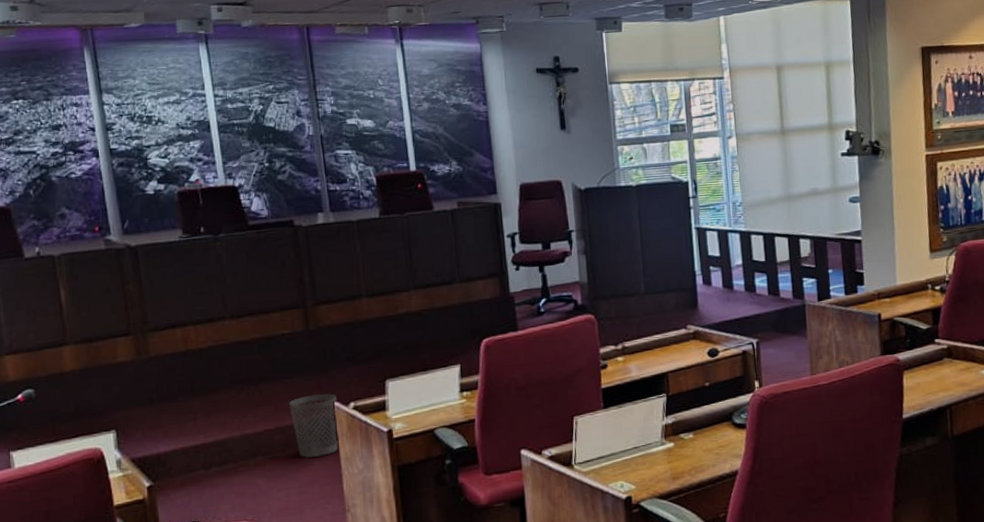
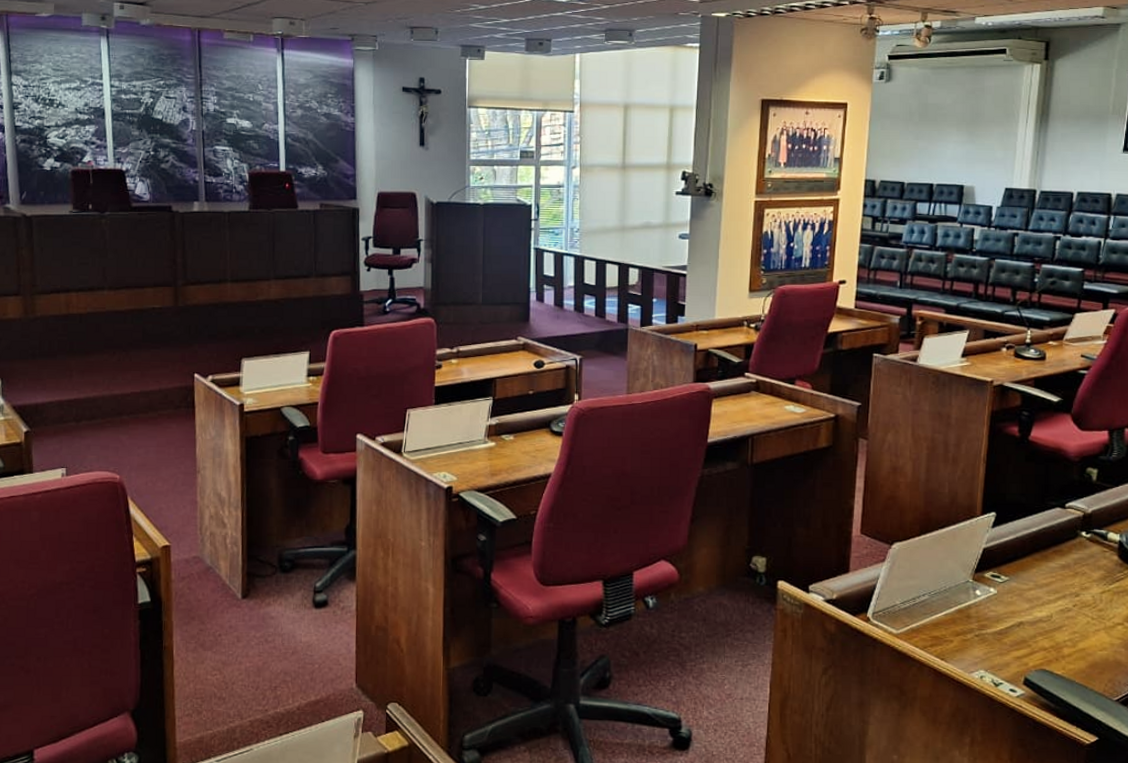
wastebasket: present [289,394,338,458] -> none [154,365,197,421]

